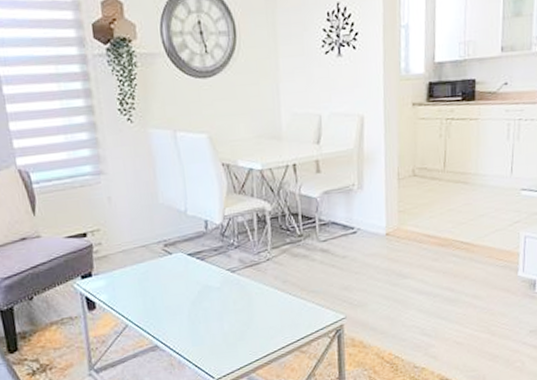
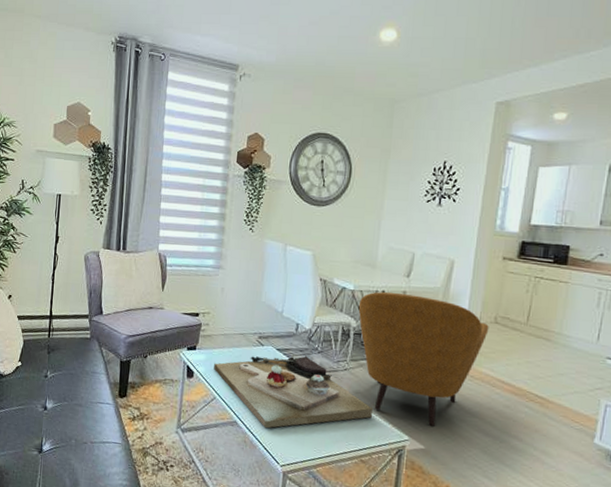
decorative tray: none [118,254,304,344] -> present [214,354,373,429]
armchair: none [270,162,408,298] -> present [358,292,489,426]

